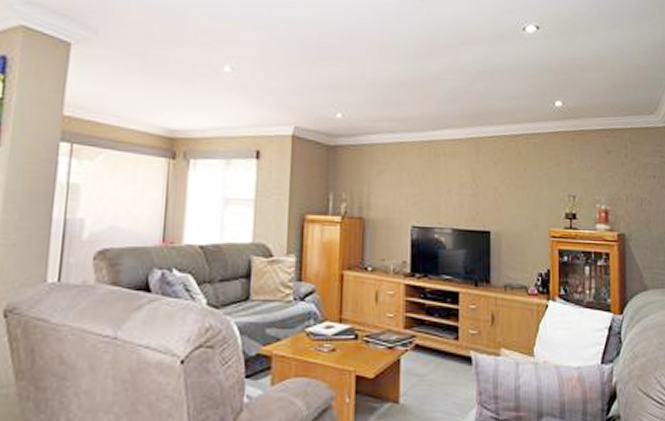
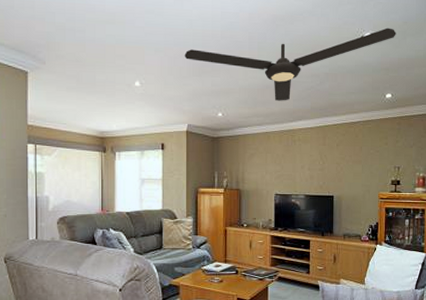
ceiling fan: none [293,20,566,103] -> present [184,28,396,101]

